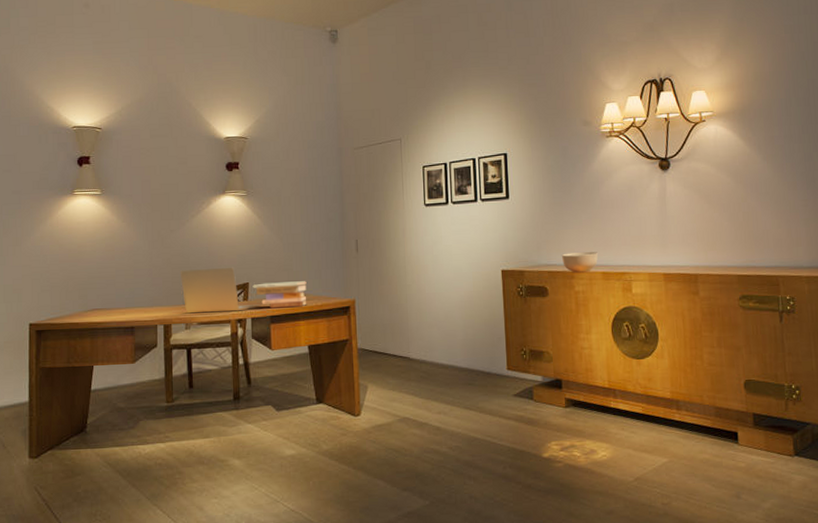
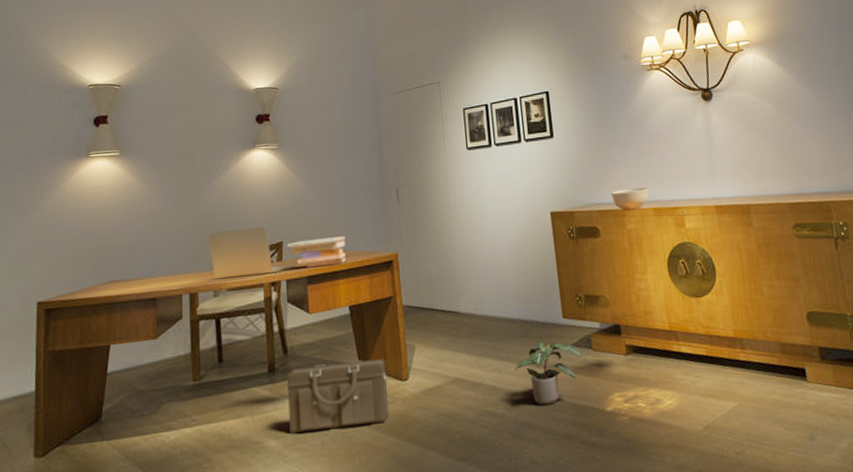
briefcase: none [249,394,341,456] -> present [286,359,389,434]
potted plant: none [459,389,523,448] -> present [514,341,582,406]

